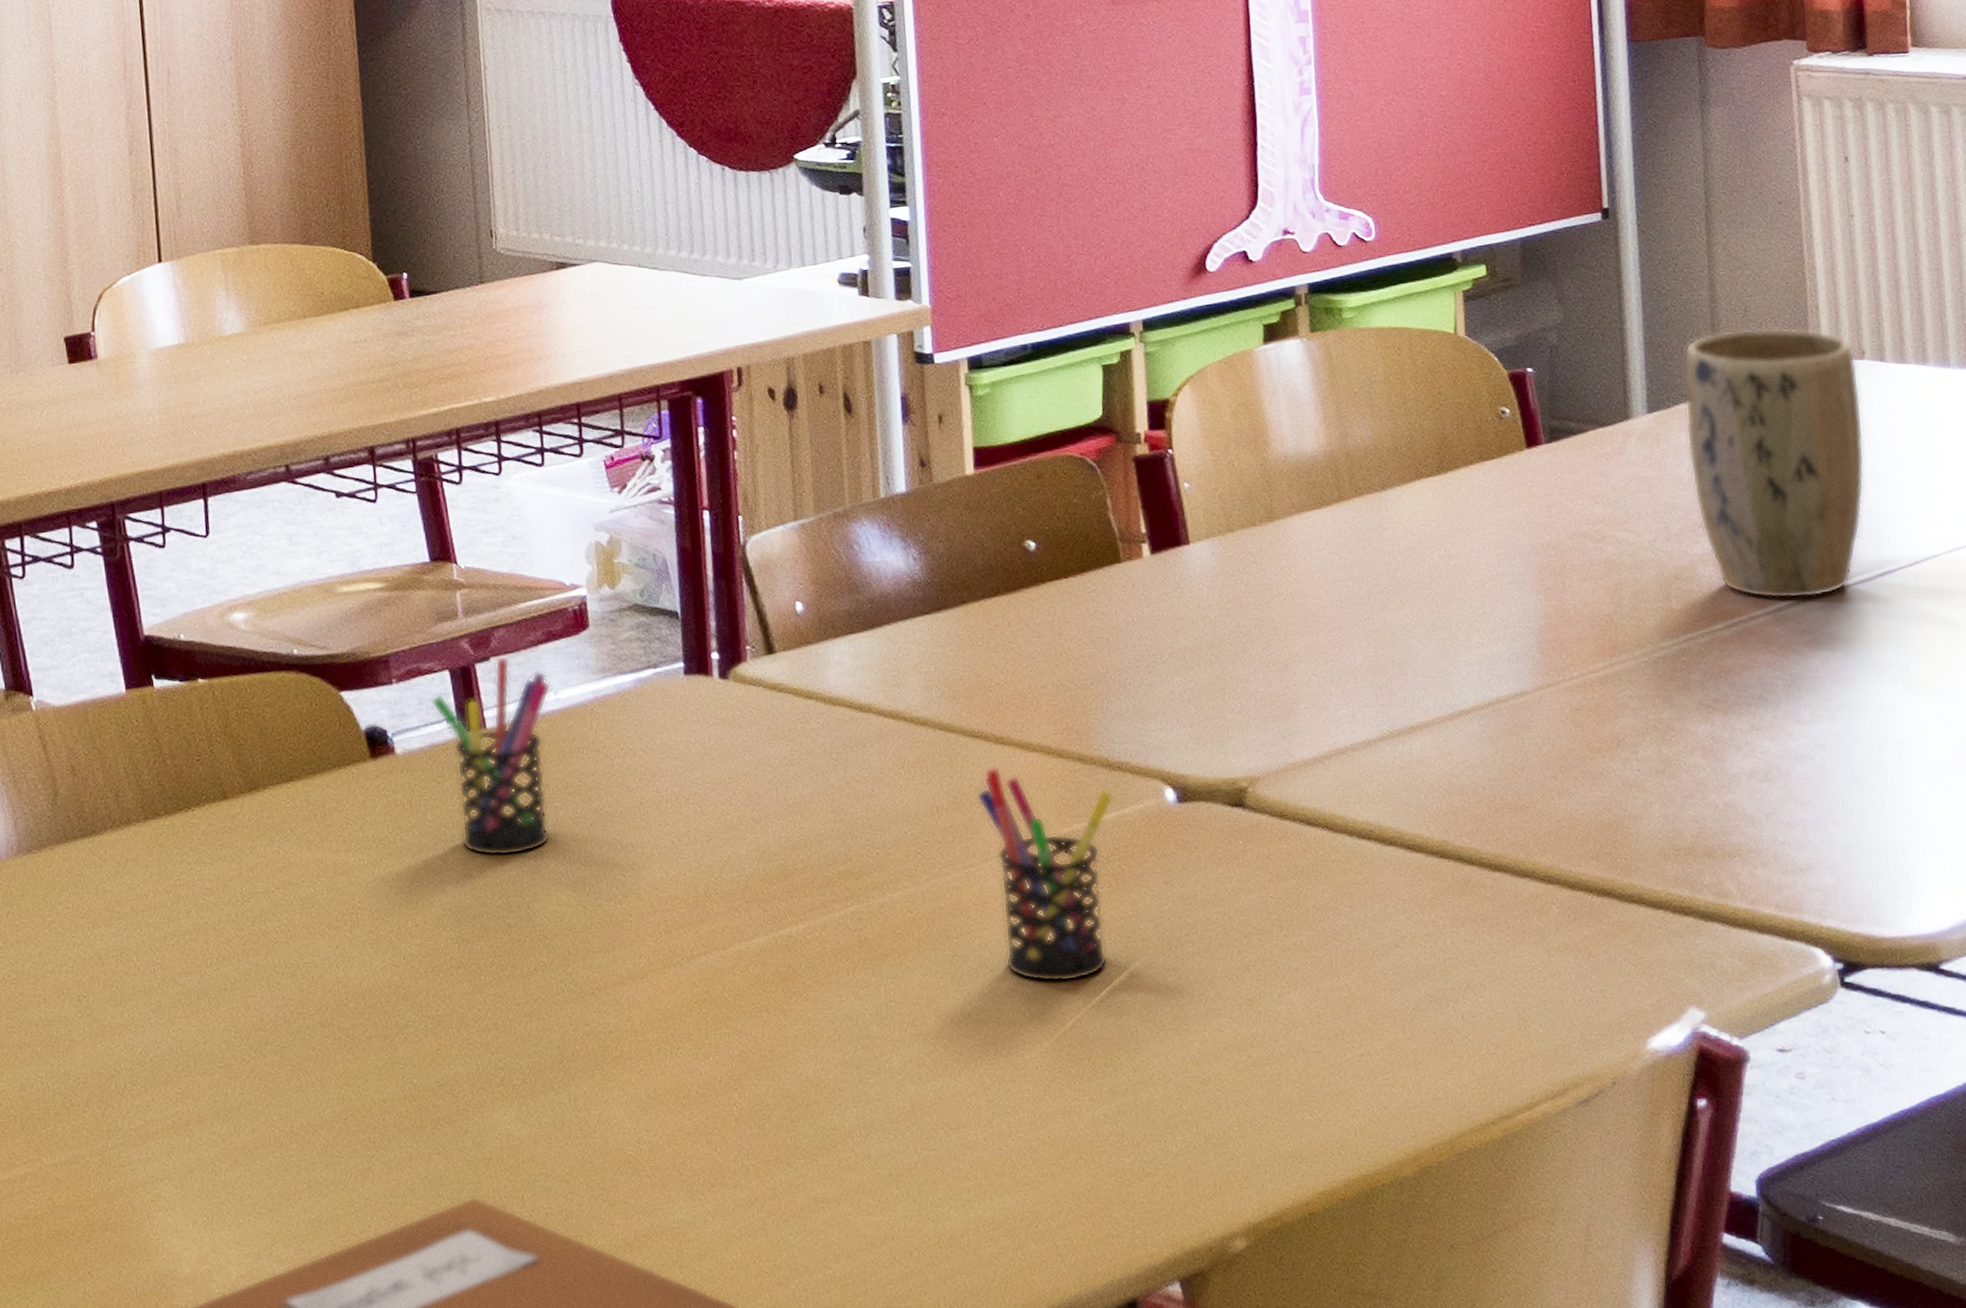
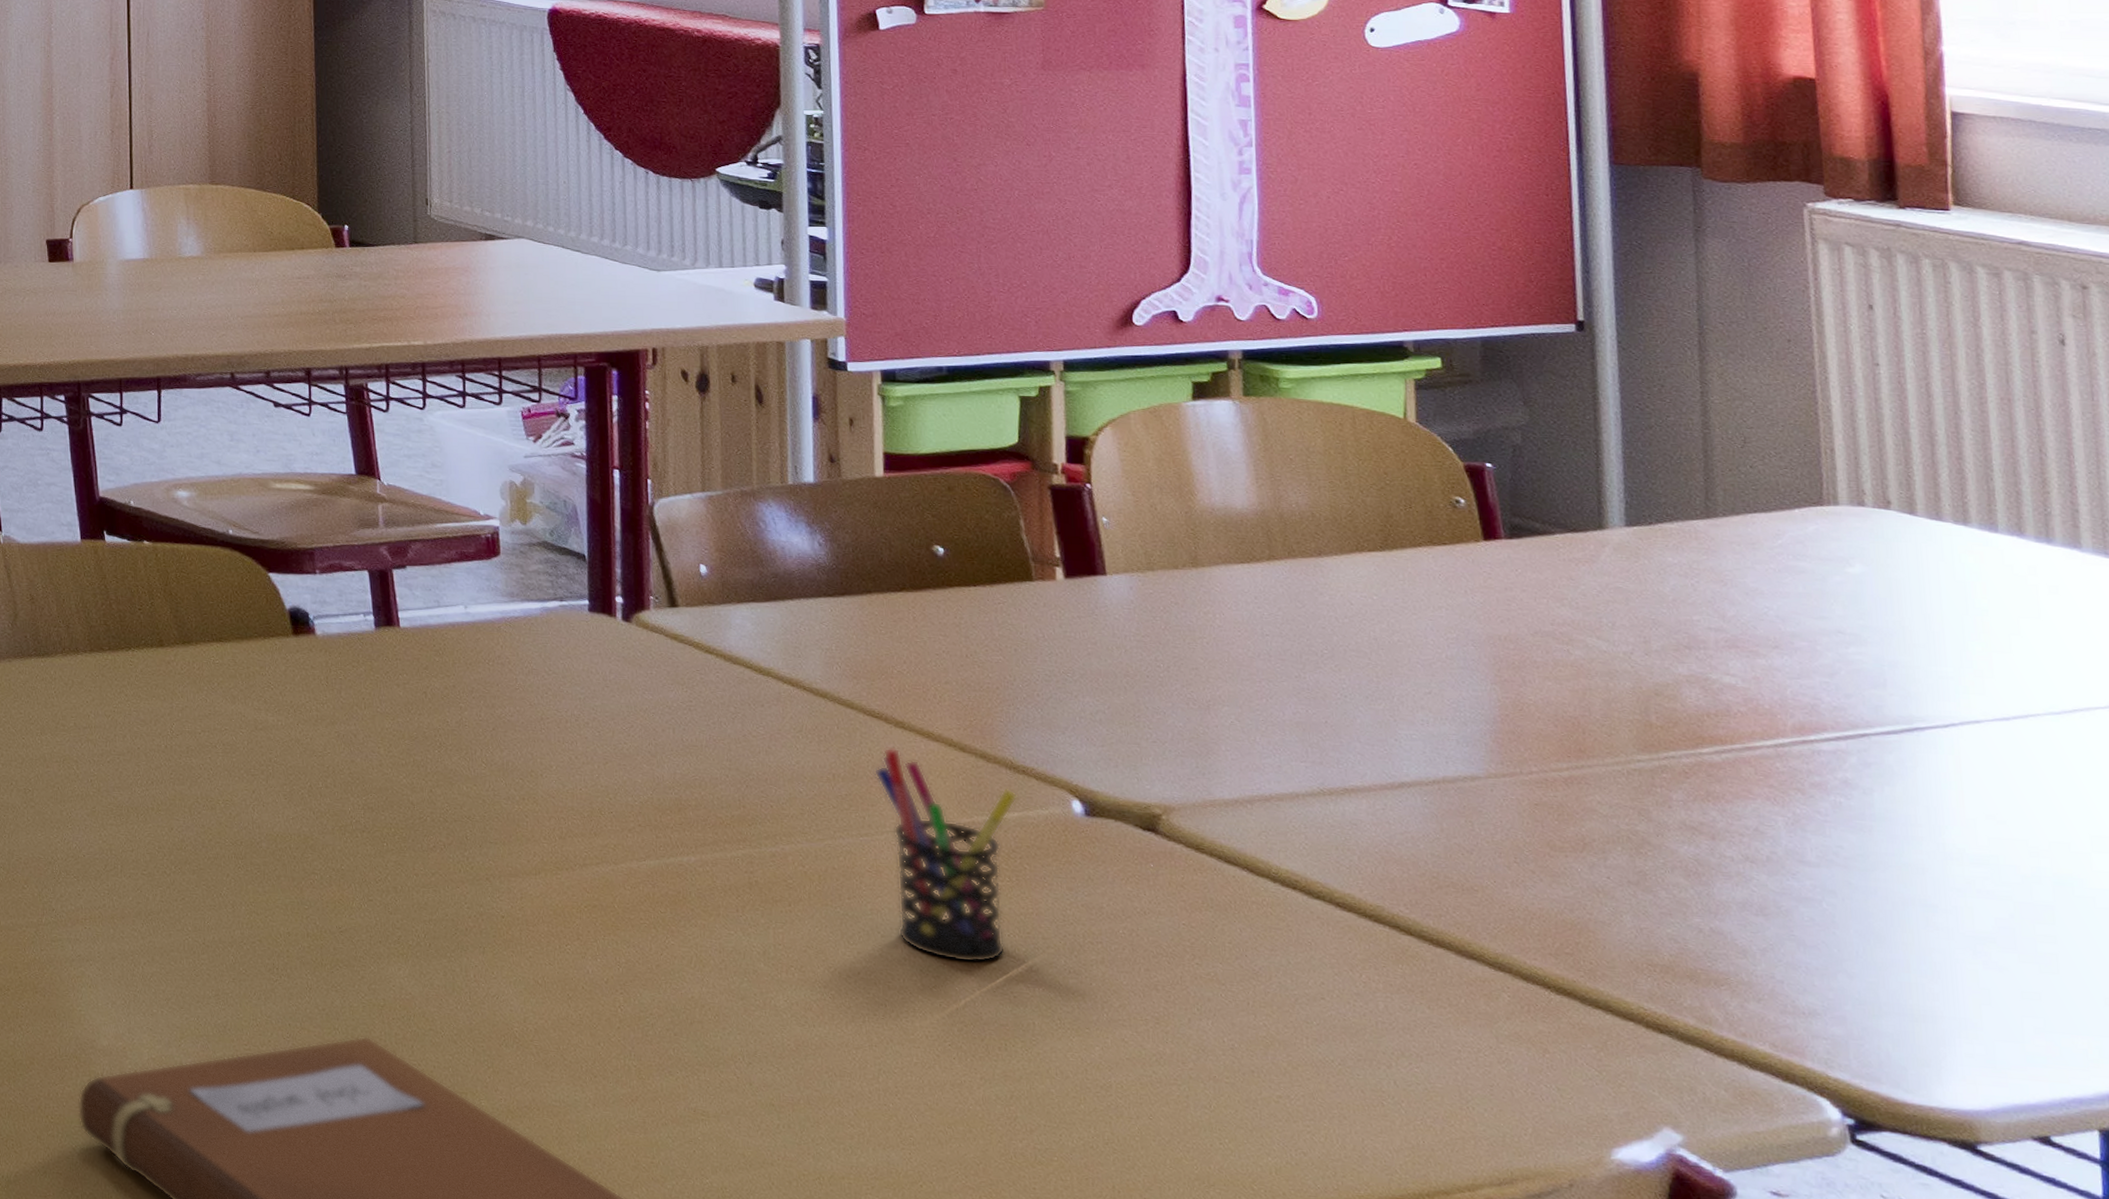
pen holder: present [430,655,552,857] -> none [349,566,463,743]
plant pot: present [1684,327,1865,600] -> none [1670,458,1889,741]

